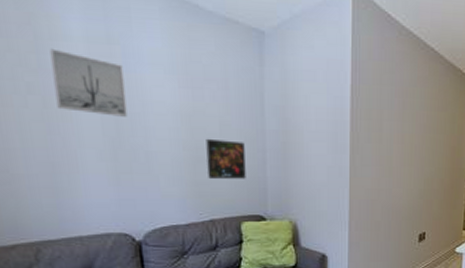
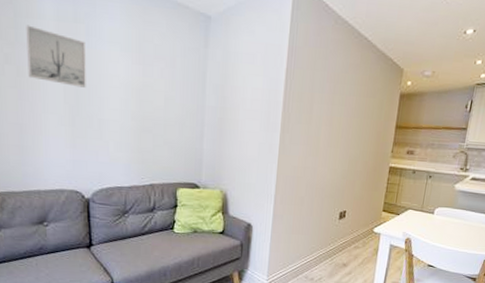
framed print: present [206,138,246,179] -> none [151,110,186,149]

